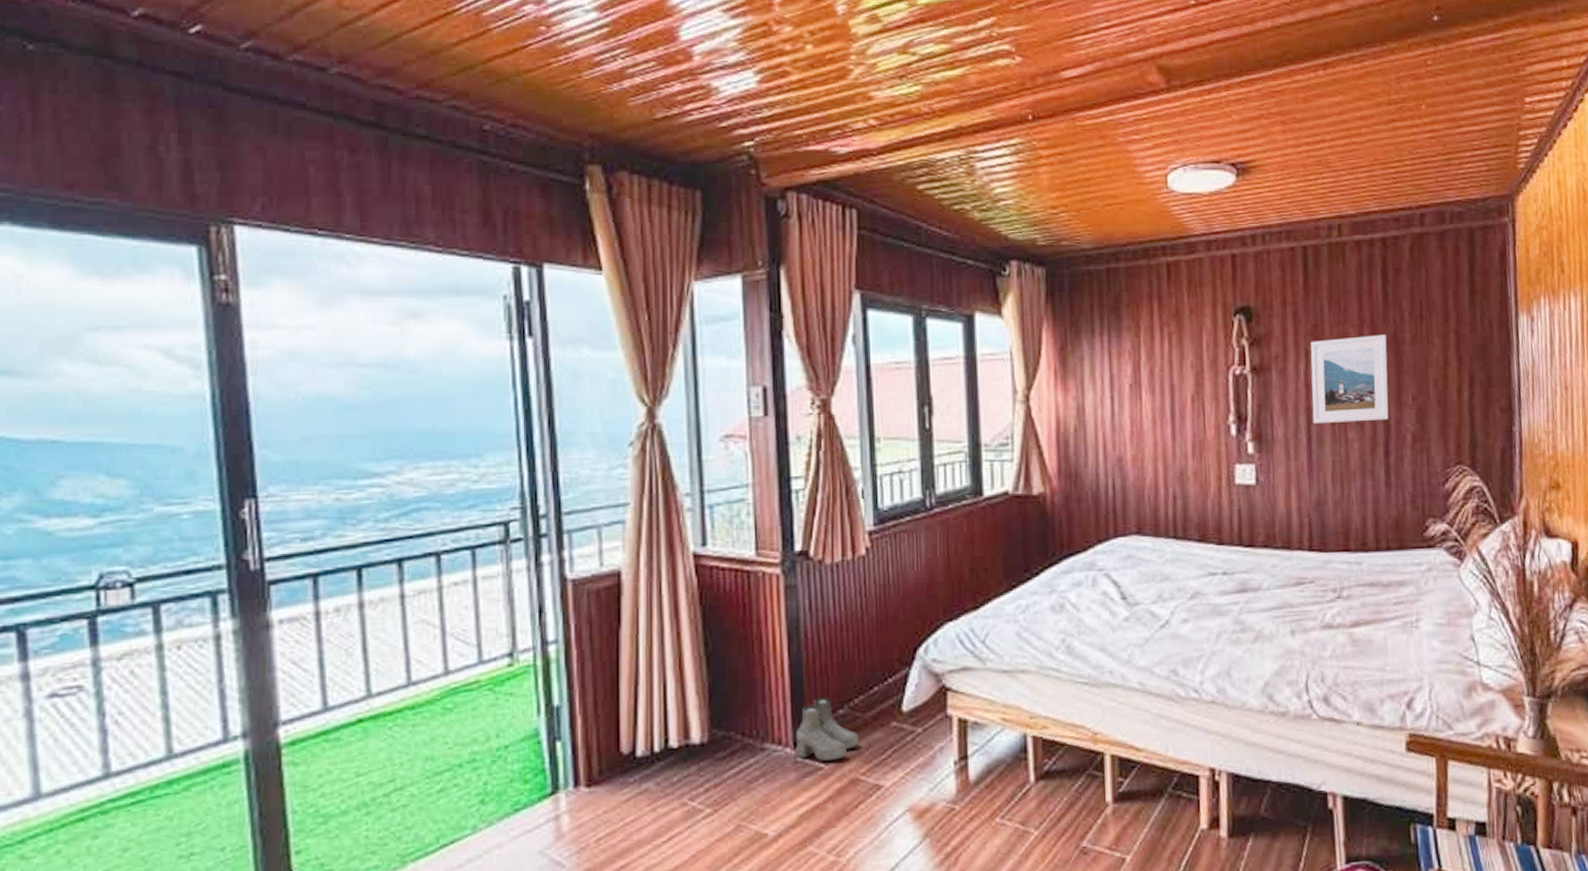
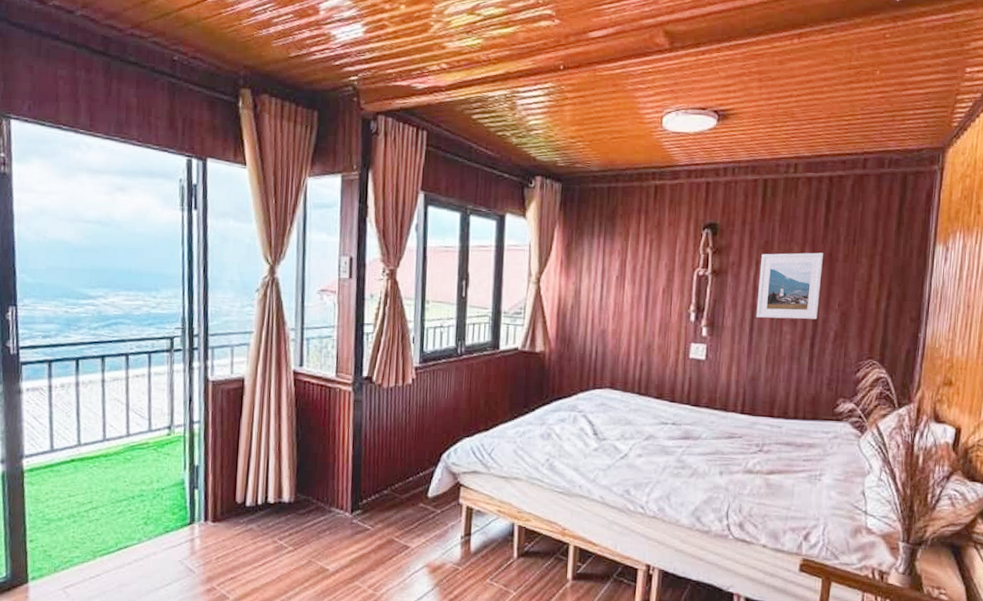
boots: present [796,697,859,761] -> none [353,480,396,525]

